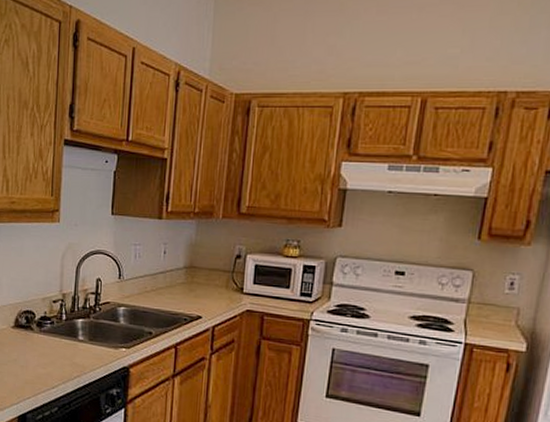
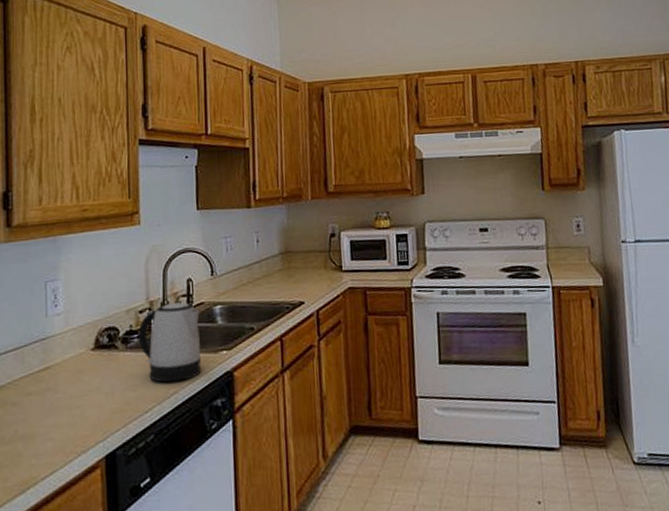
kettle: none [51,298,105,368] -> present [138,302,202,383]

